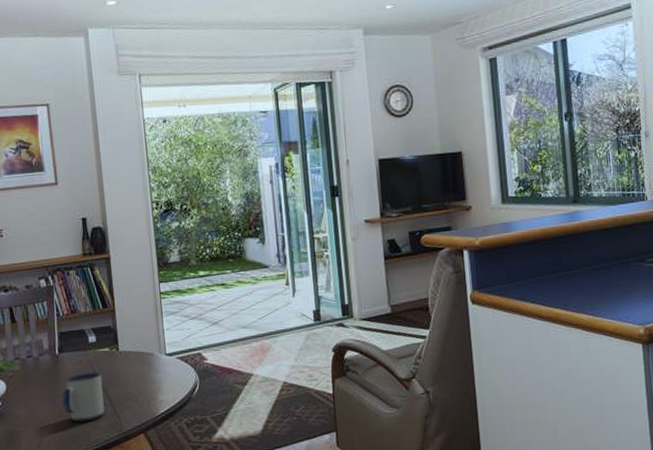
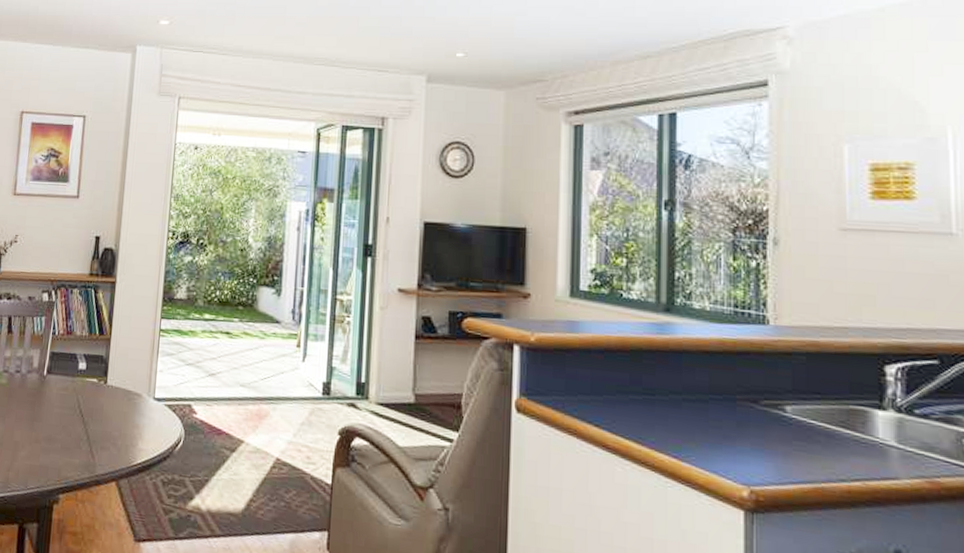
mug: present [62,372,105,422] -> none [40,400,85,455]

